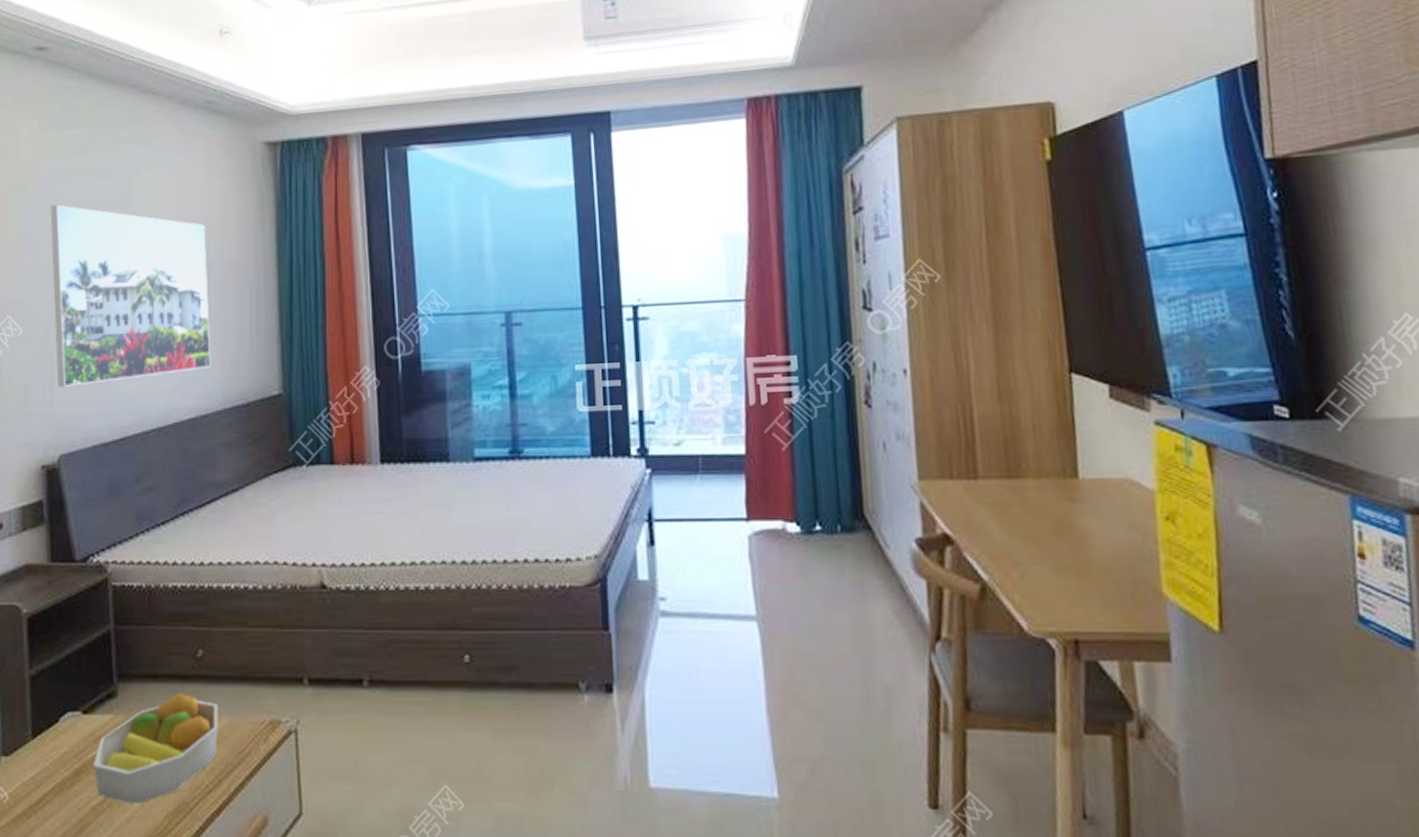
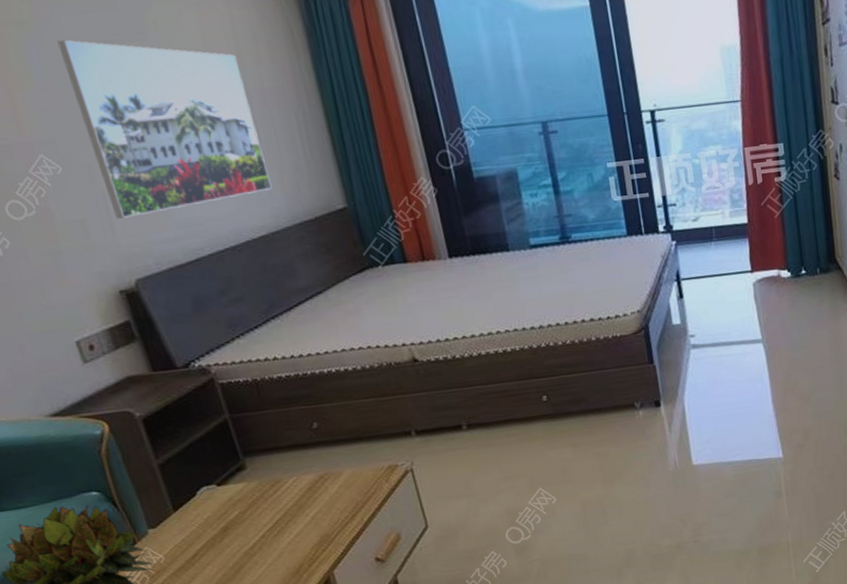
fruit bowl: present [93,692,218,805] -> none [237,457,347,545]

